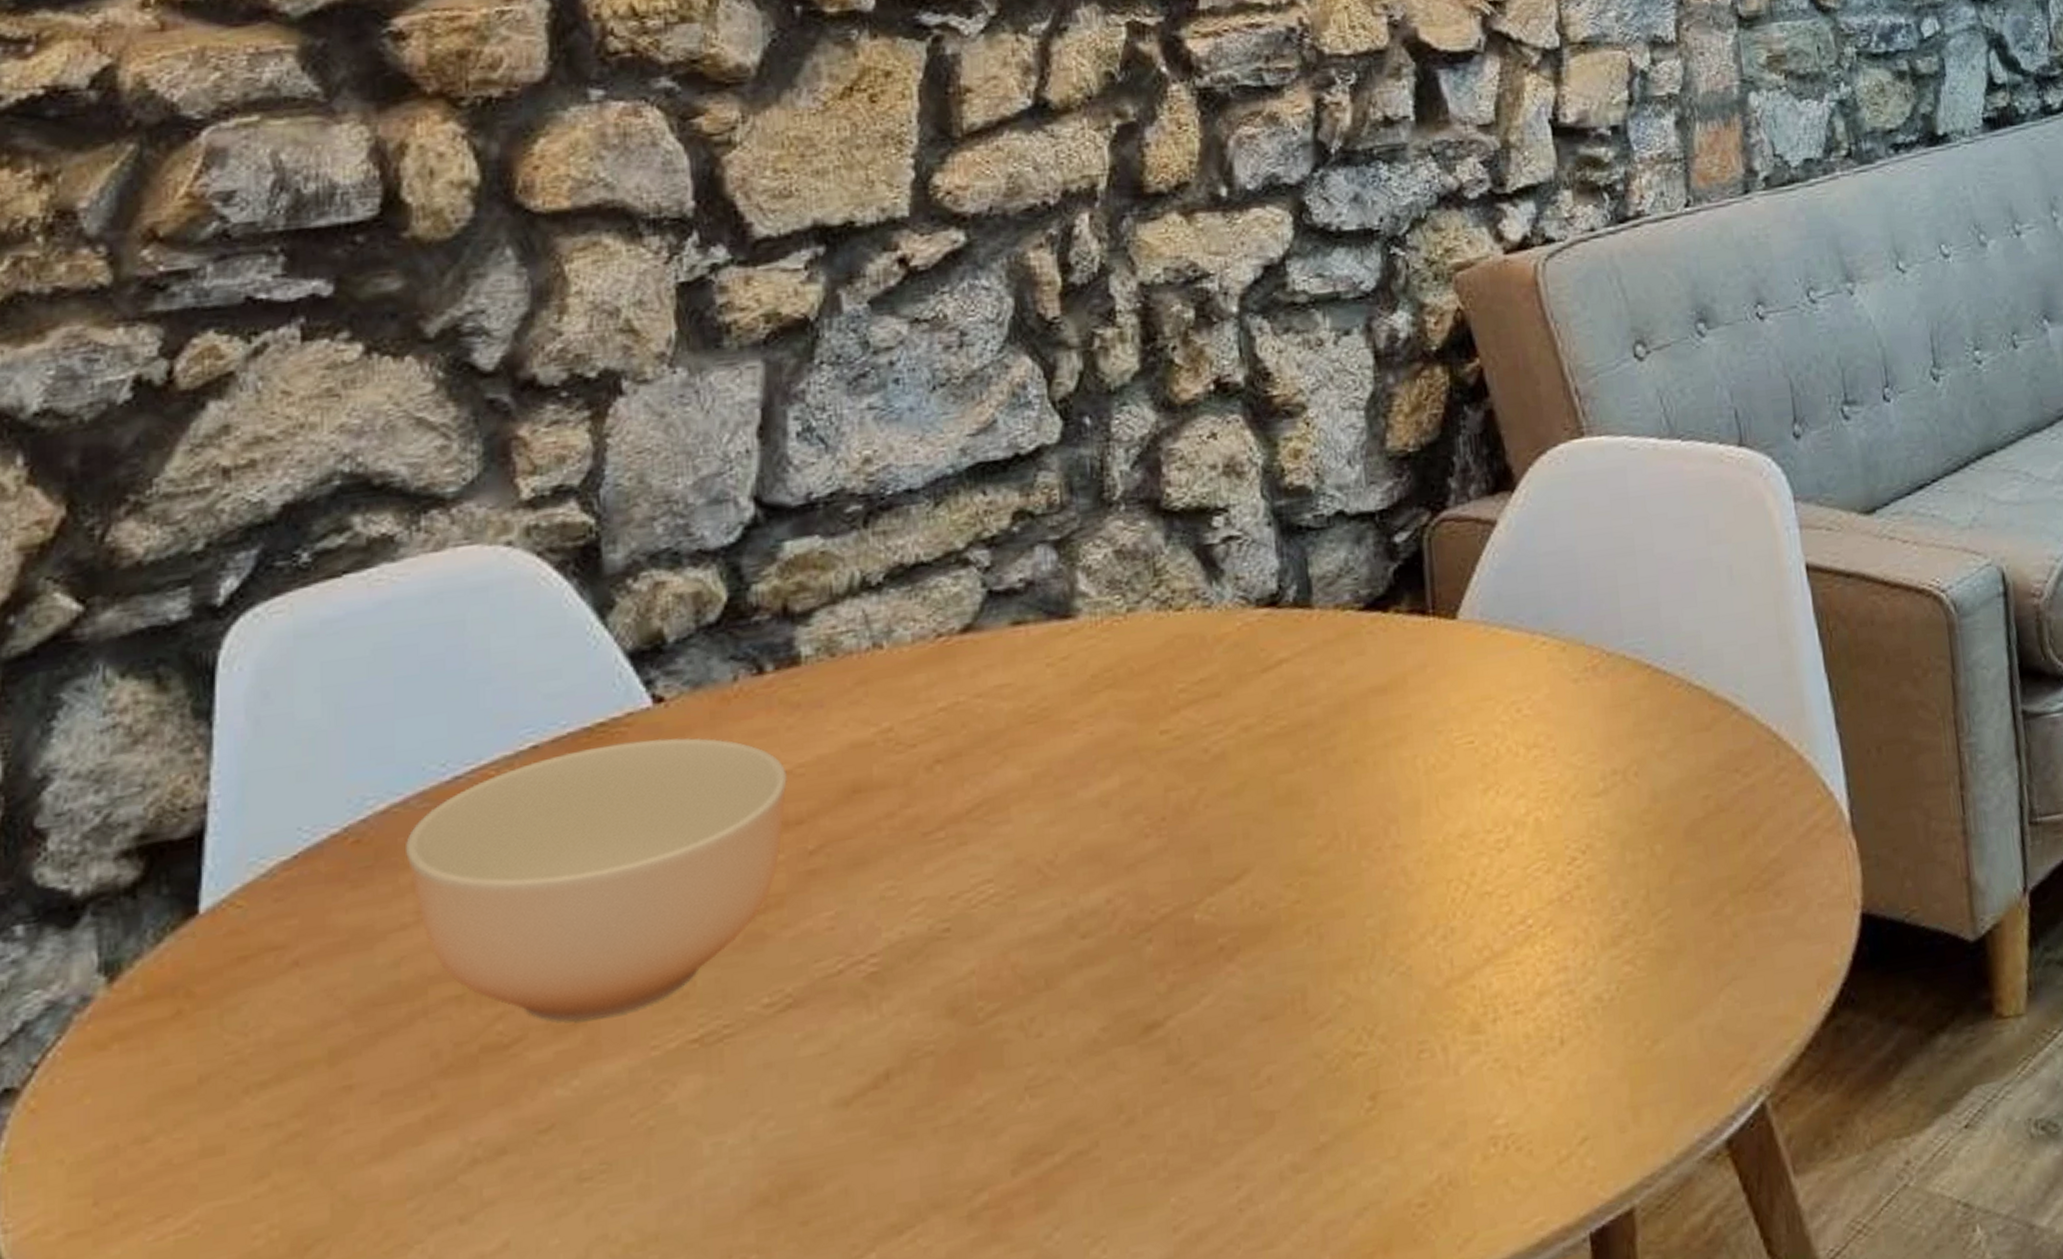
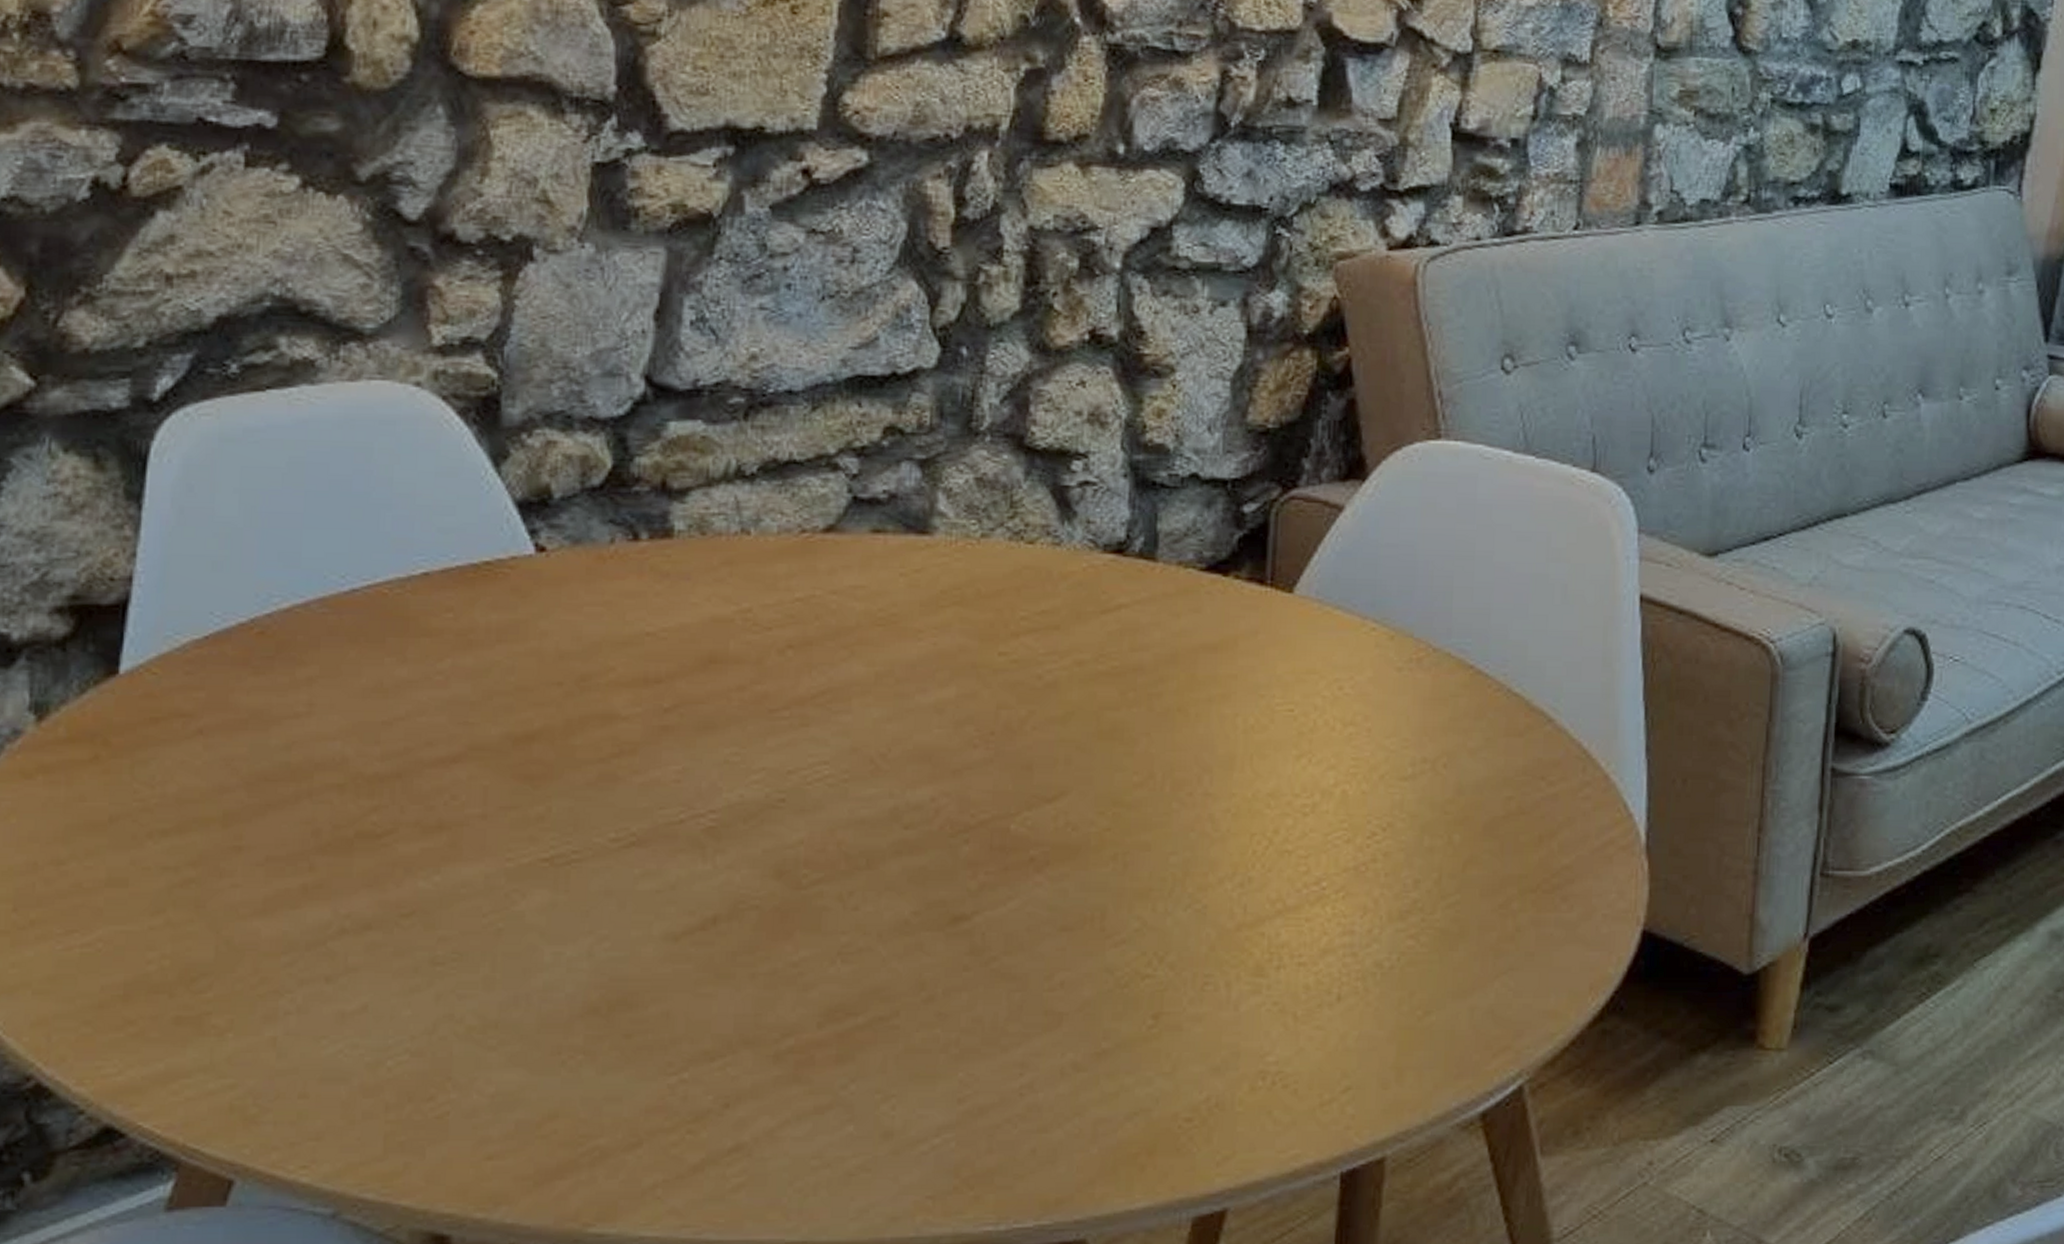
bowl: present [406,737,789,1022] -> none [304,583,652,826]

